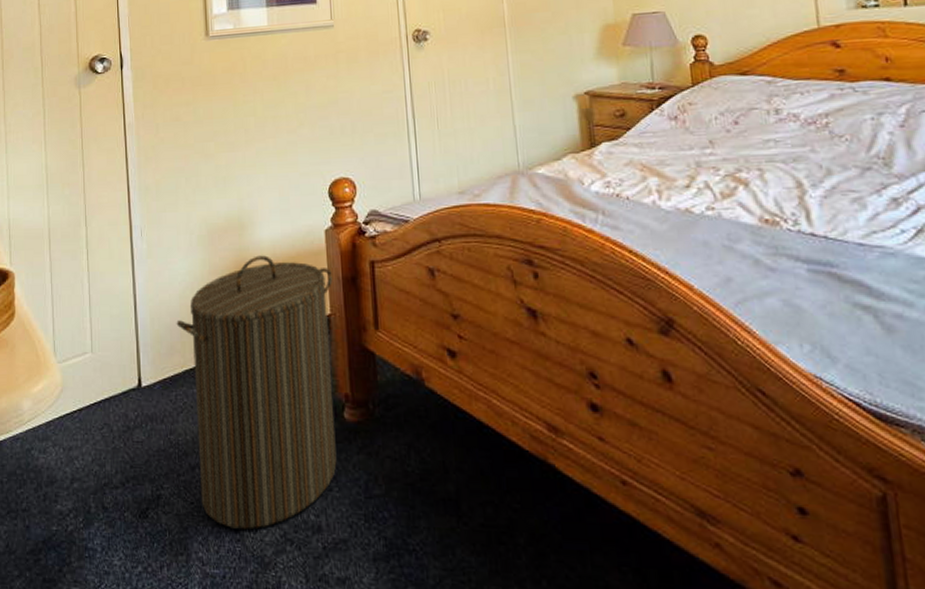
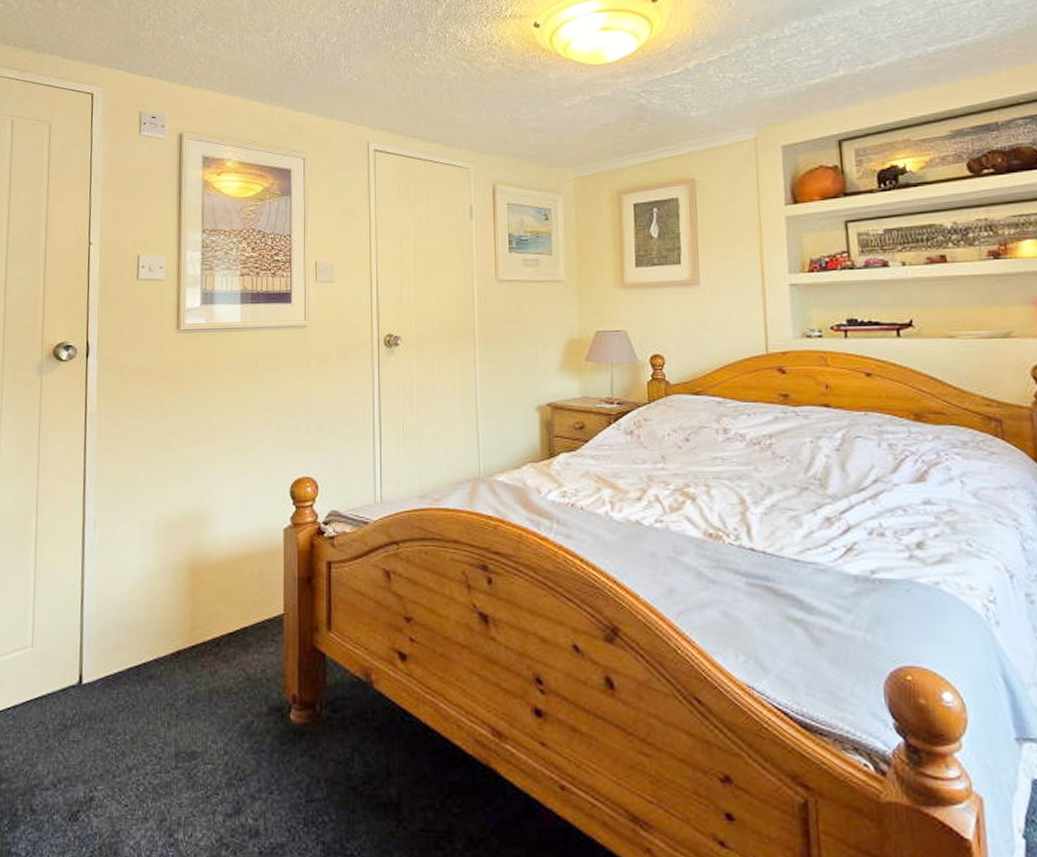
laundry hamper: present [176,255,337,530] -> none [124,552,288,834]

